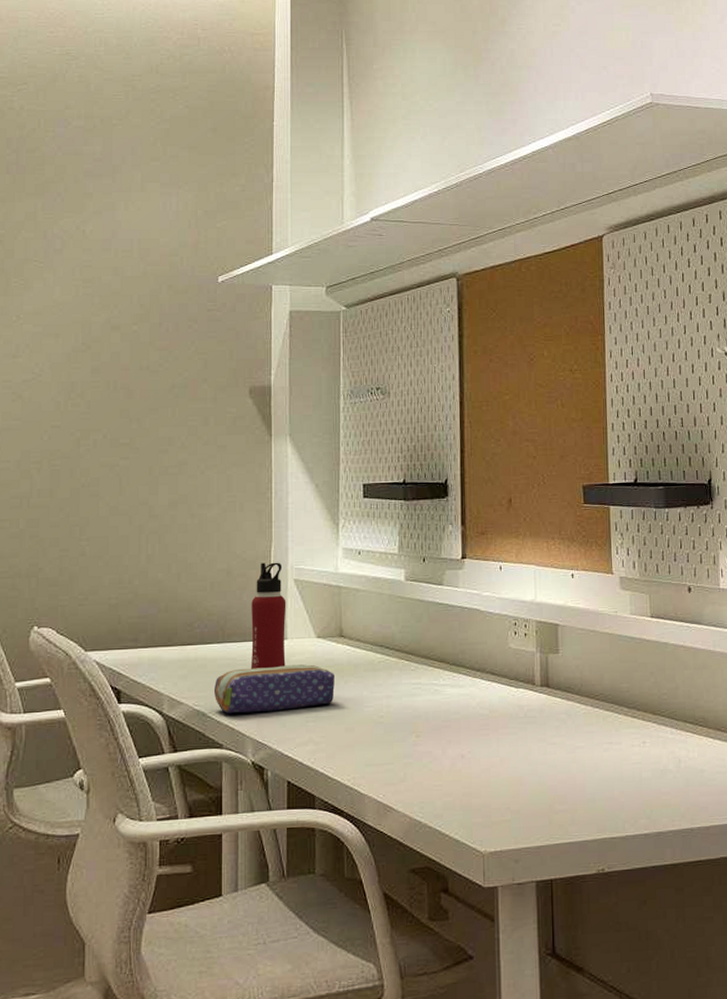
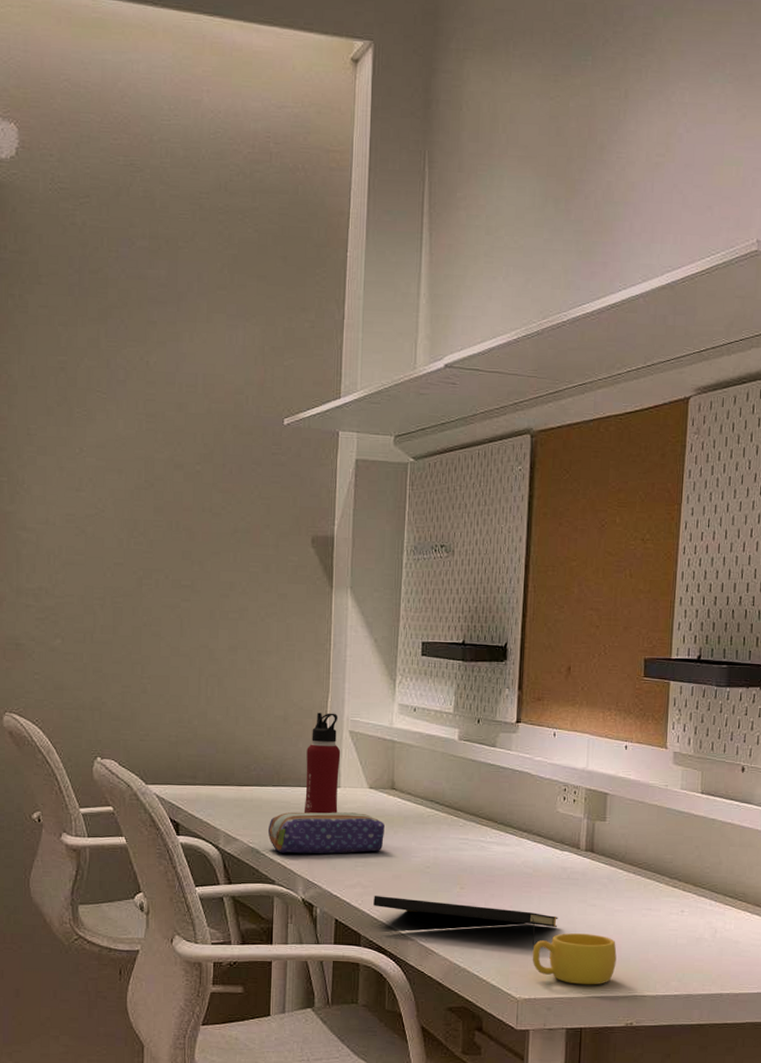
notepad: none [327,751,519,794] -> present [373,896,558,947]
cup: none [495,774,582,831] -> present [532,933,617,985]

